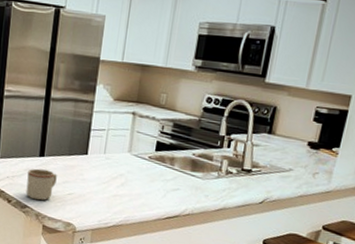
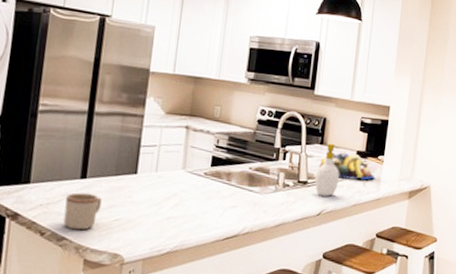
soap bottle: none [259,132,288,186] -> present [315,143,339,196]
fruit bowl: none [265,142,326,172] -> present [319,152,374,181]

